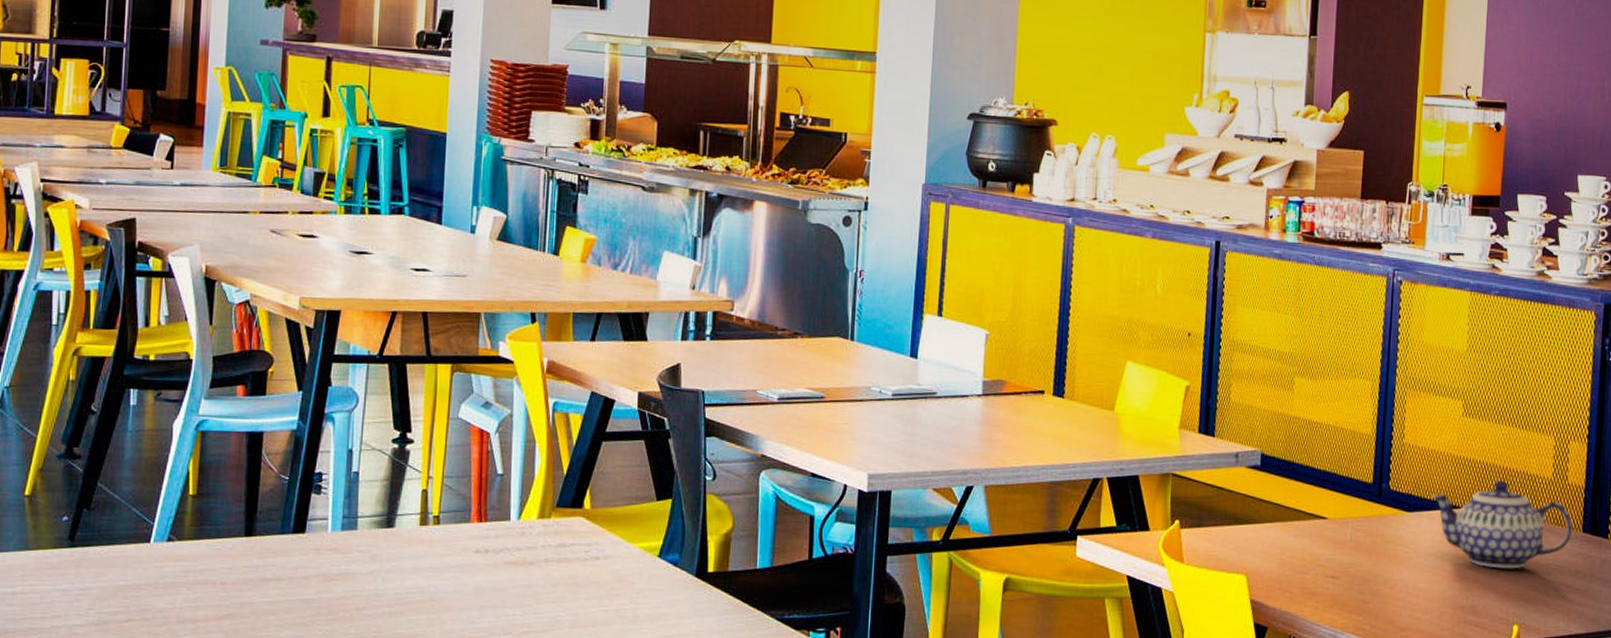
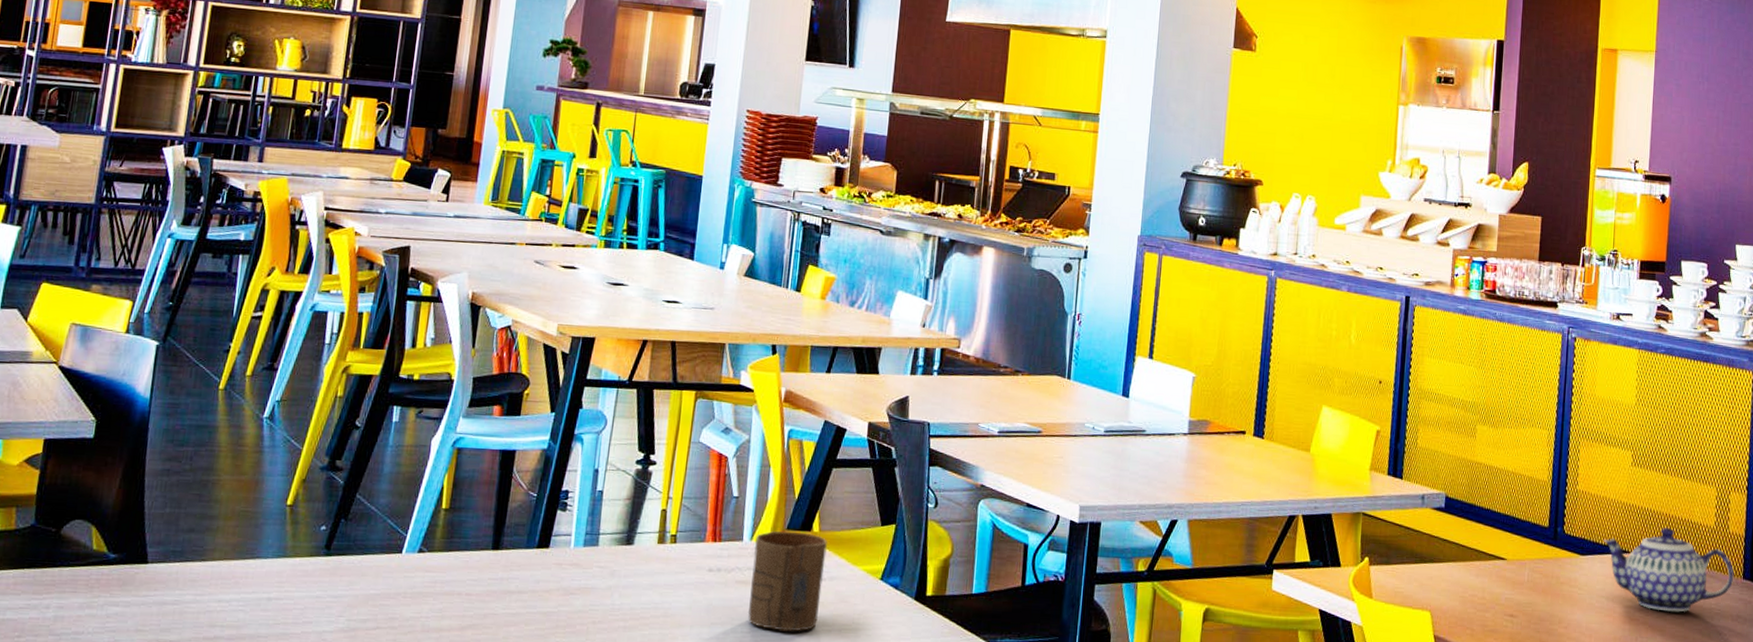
cup: none [519,509,600,613] -> present [747,531,827,632]

